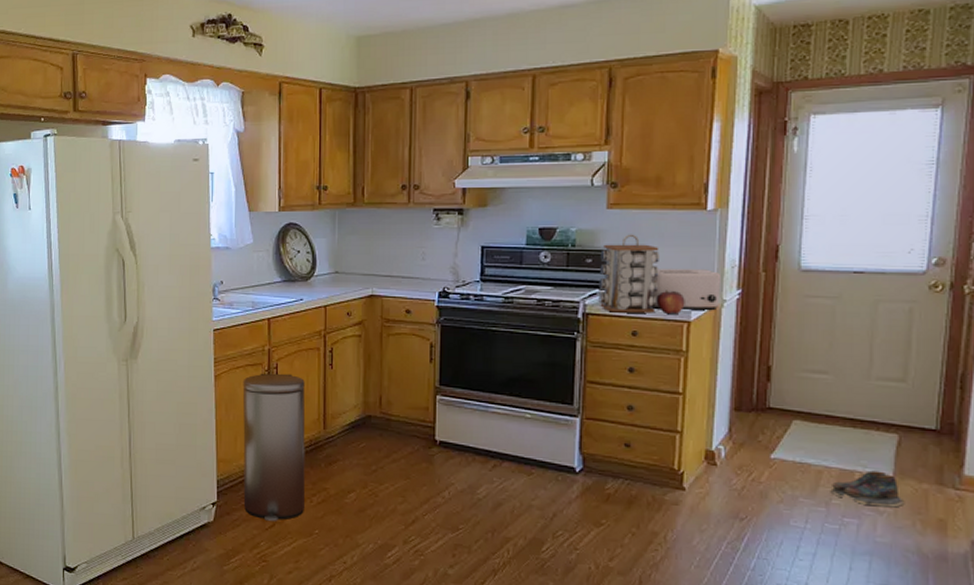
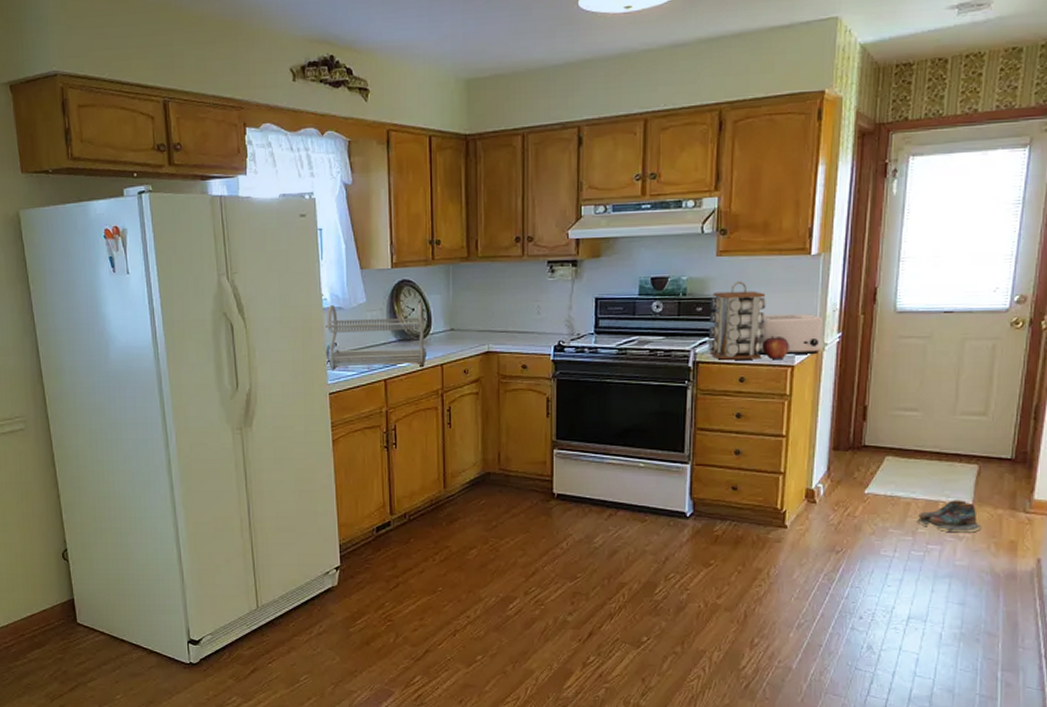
dish rack: none [213,244,311,309] -> present [326,301,426,370]
pedal bin: present [242,373,306,521] -> none [361,435,427,581]

